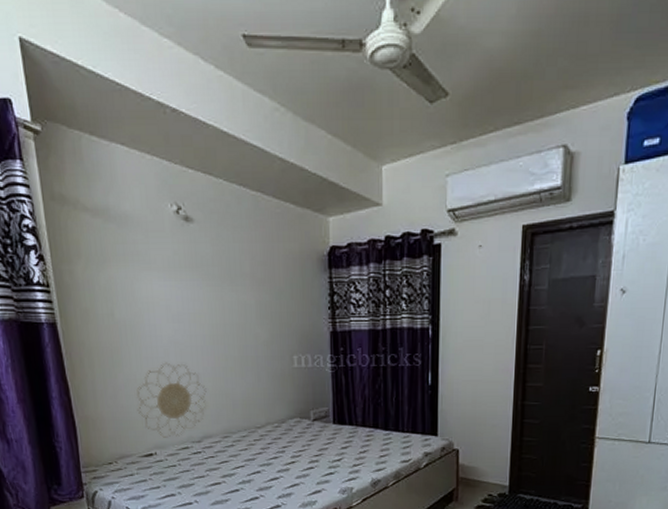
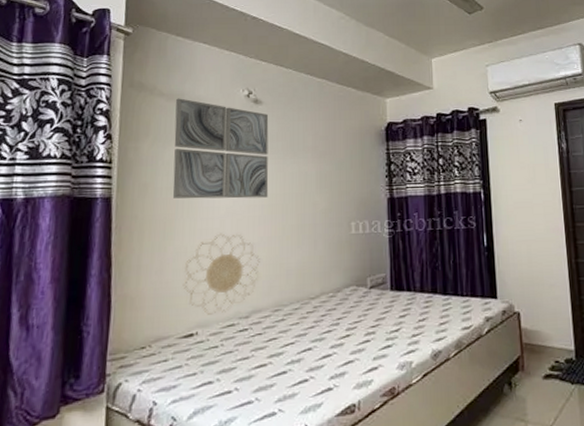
wall art: none [102,214,209,328] -> present [172,98,269,199]

